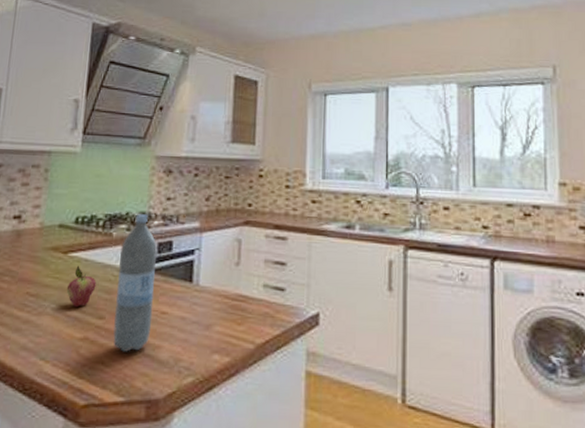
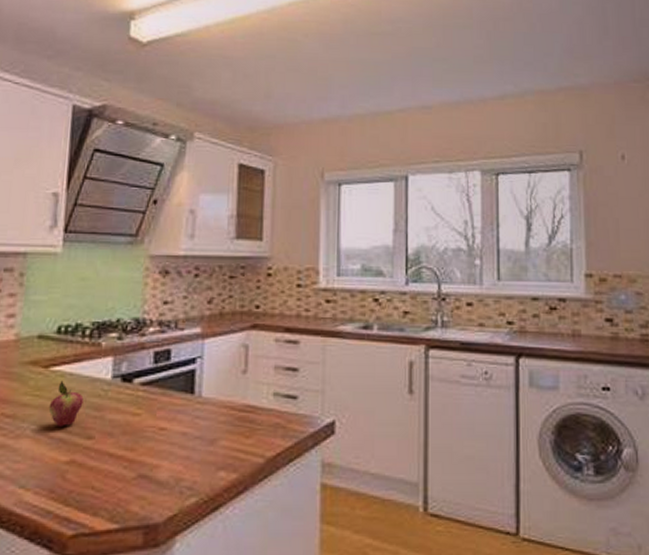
water bottle: present [113,214,157,352] -> none [104,320,154,474]

